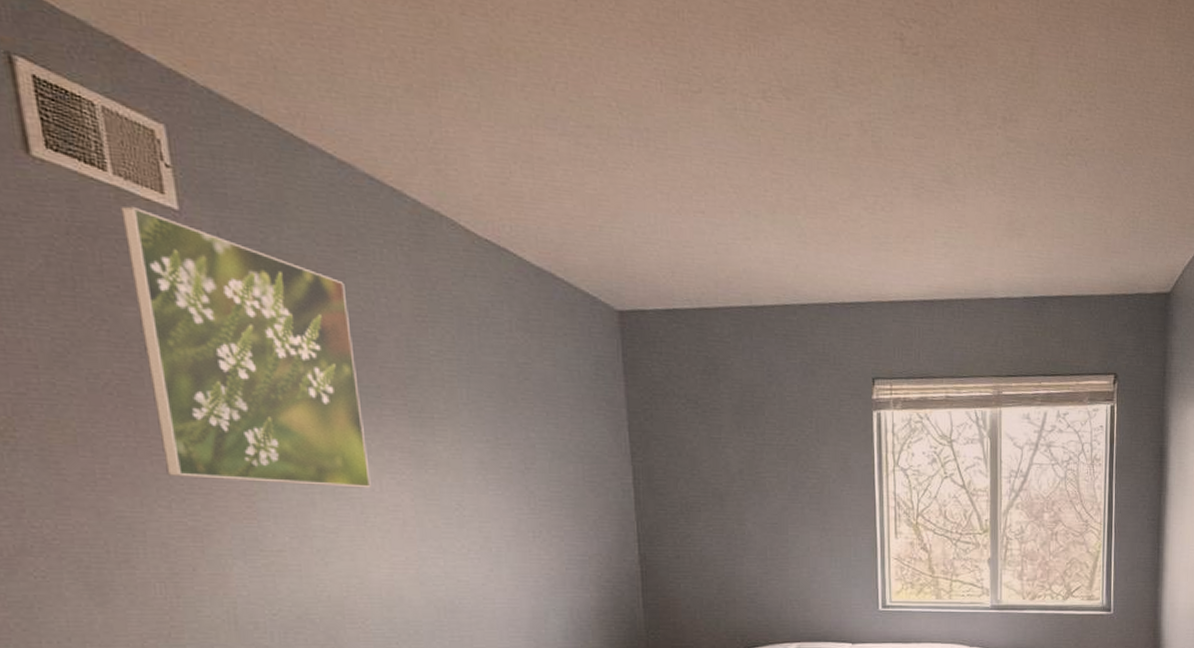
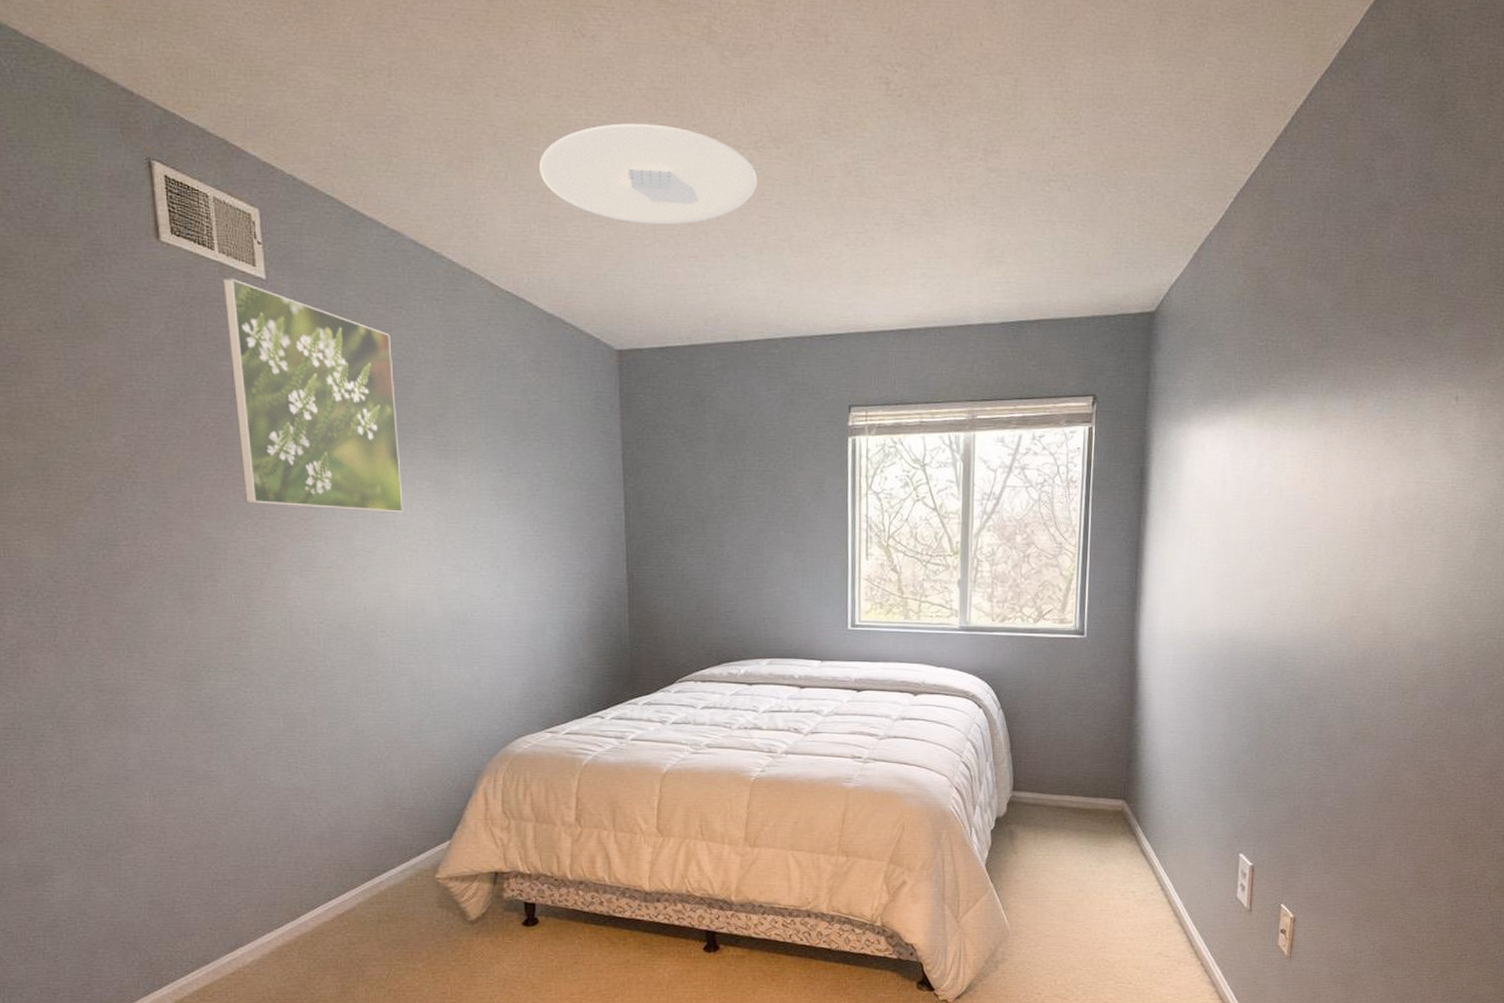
ceiling light: none [518,58,768,176] -> present [540,123,758,225]

